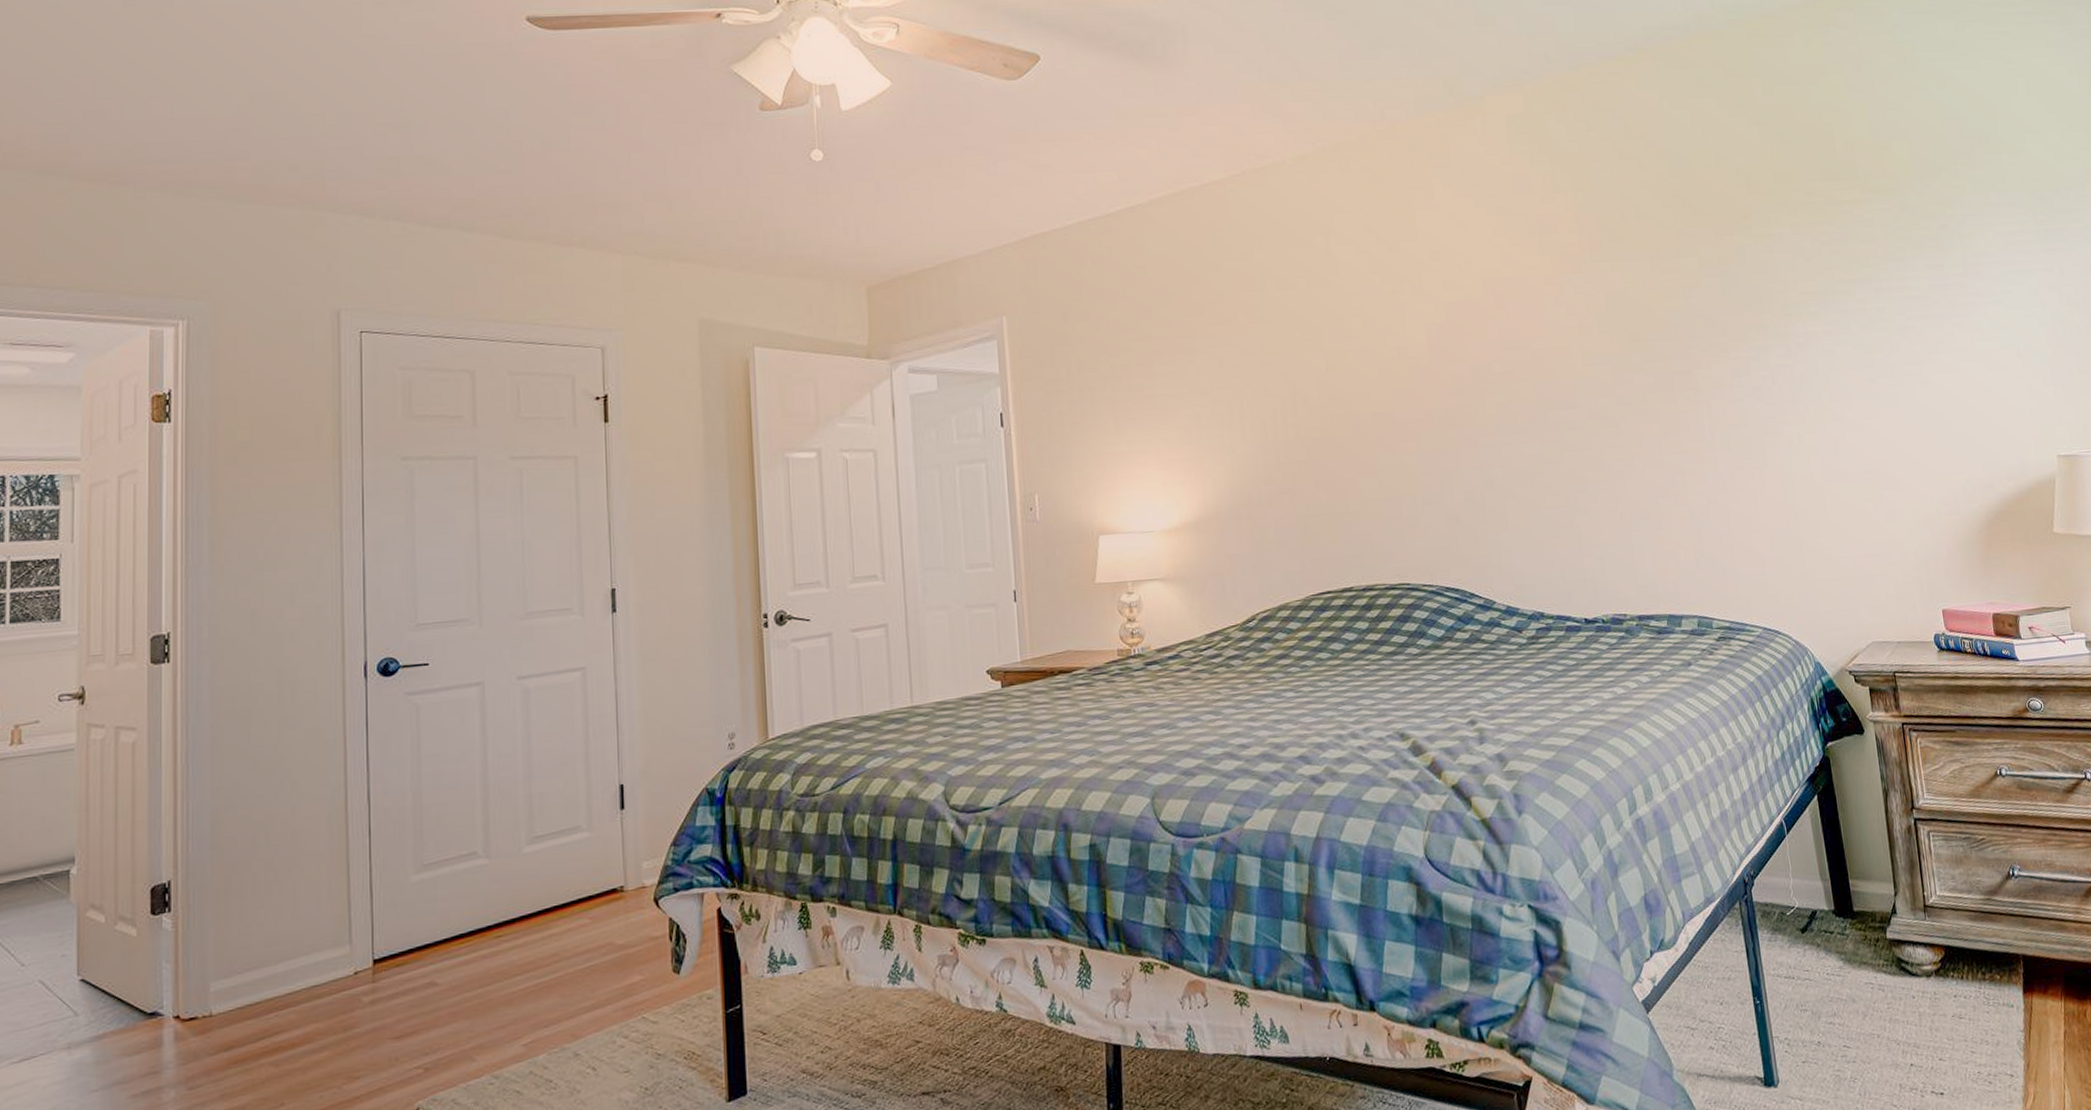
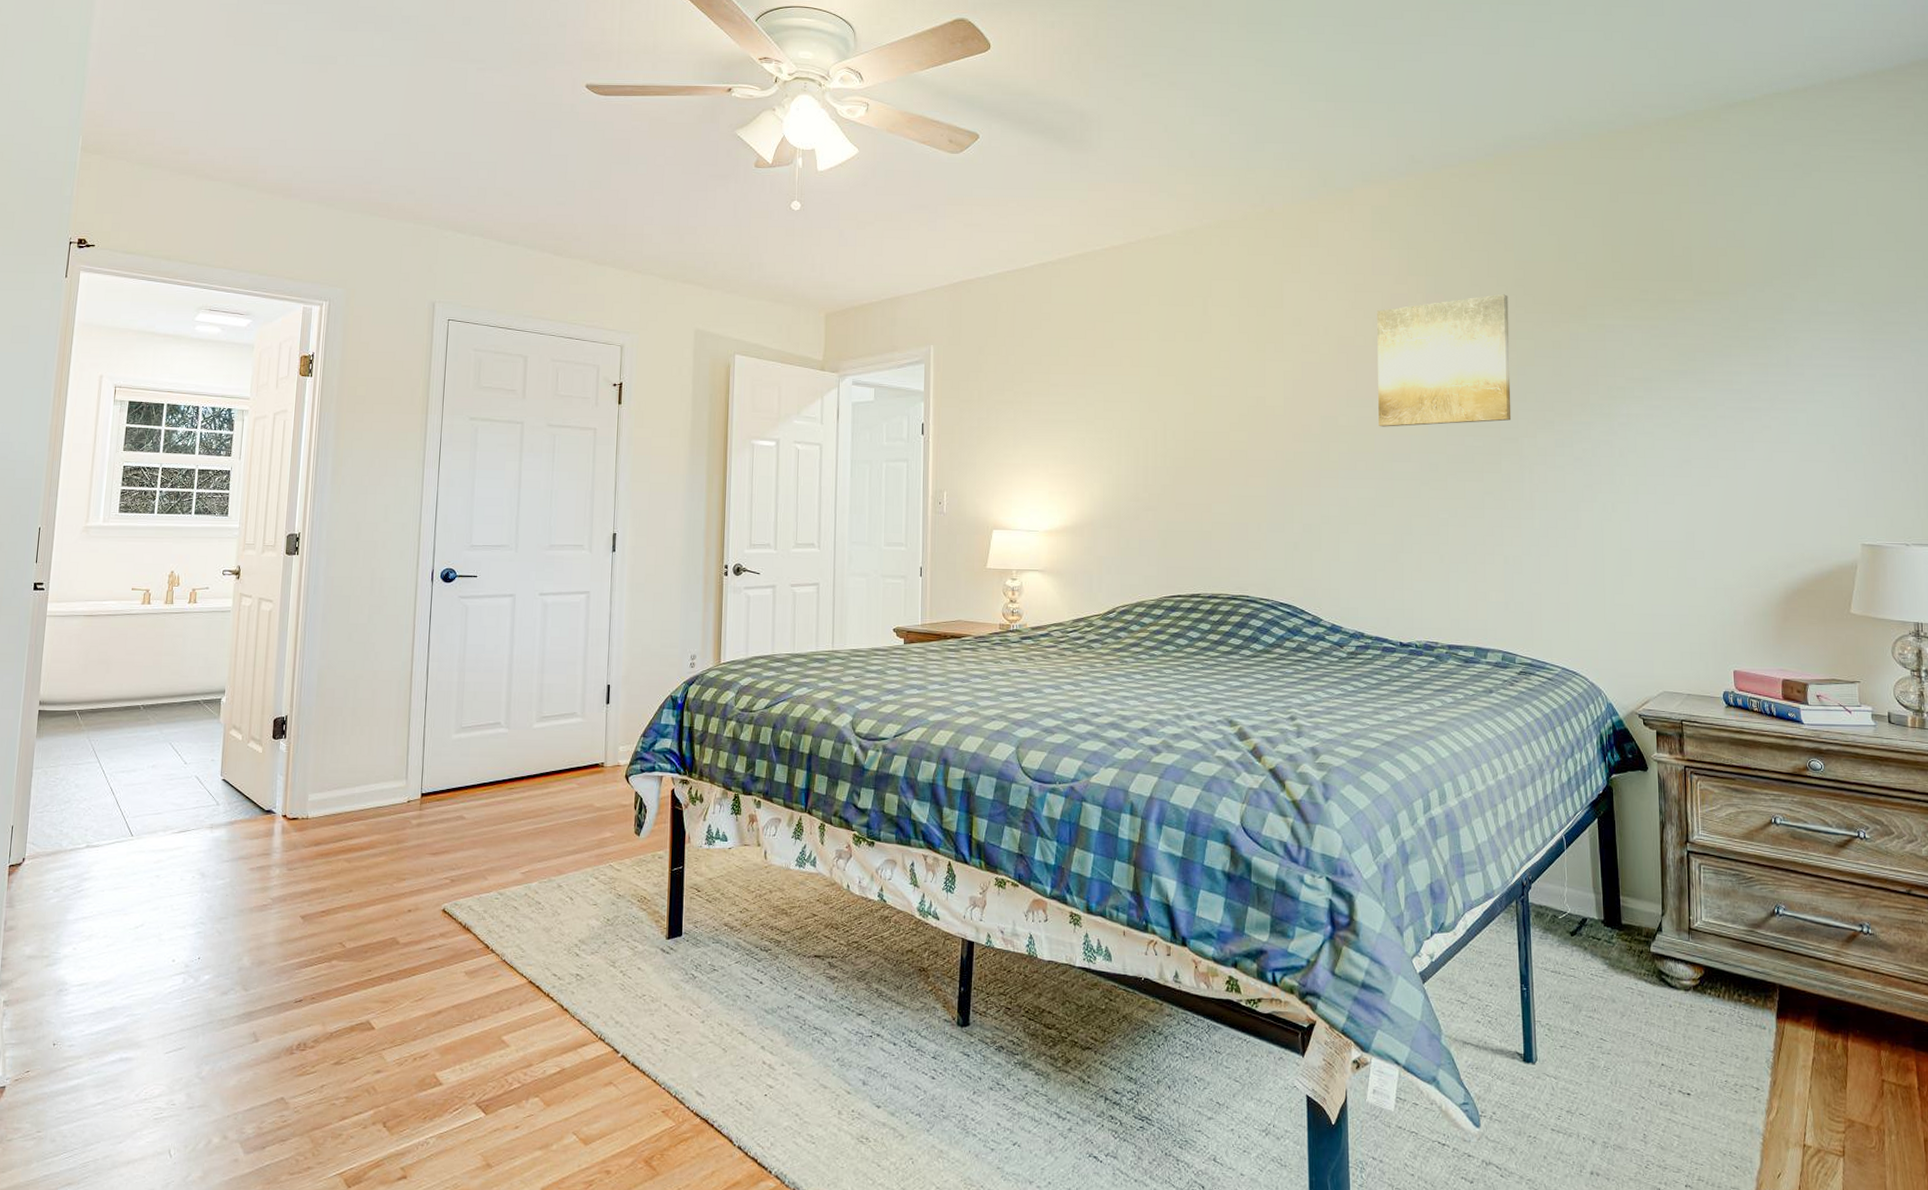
wall art: none [1523,206,1682,371] -> present [1377,293,1512,427]

